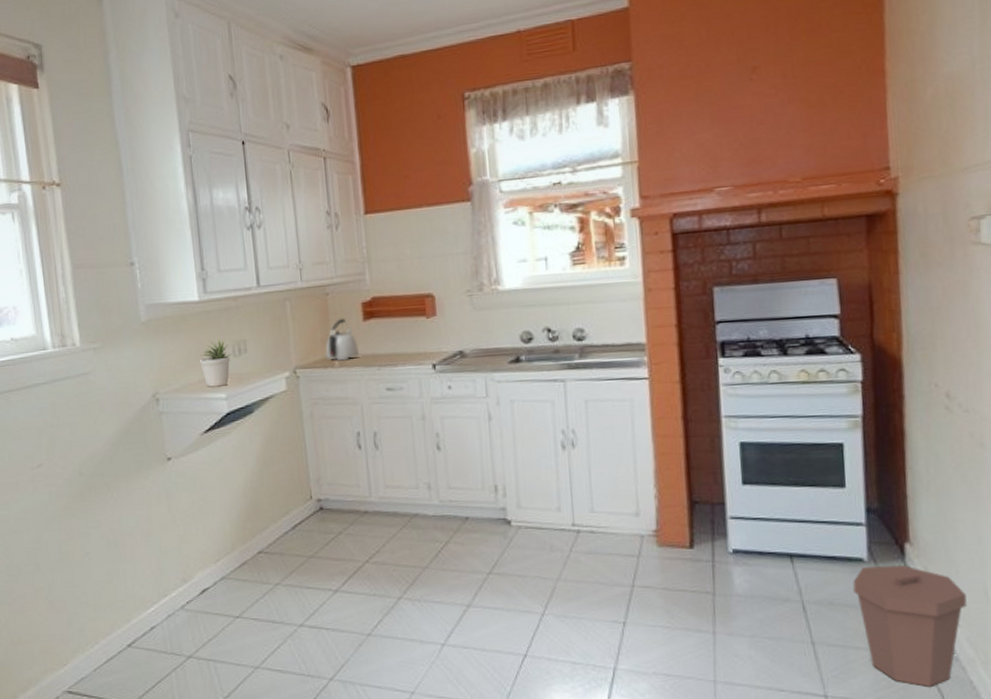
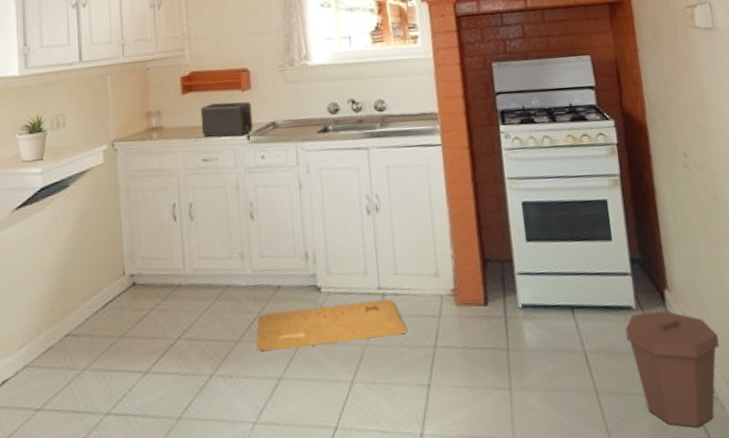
kettle: present [324,318,360,361] -> none [143,91,178,134]
toaster: none [383,329,439,366] -> present [200,102,253,137]
doormat: none [444,536,603,579] -> present [256,299,408,352]

